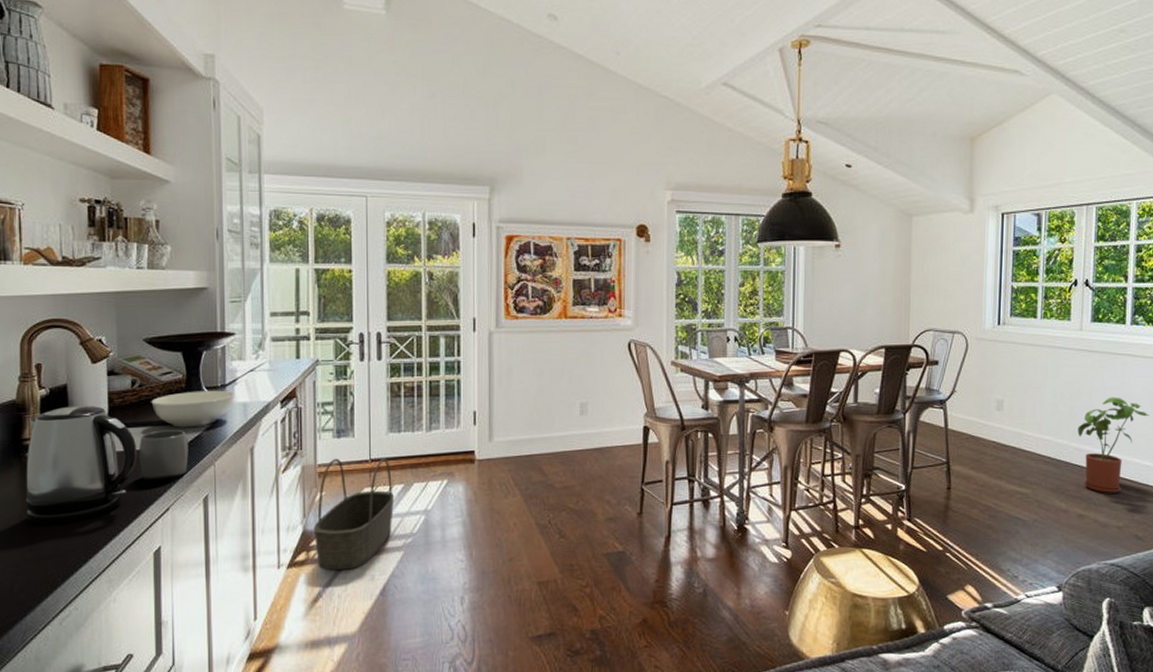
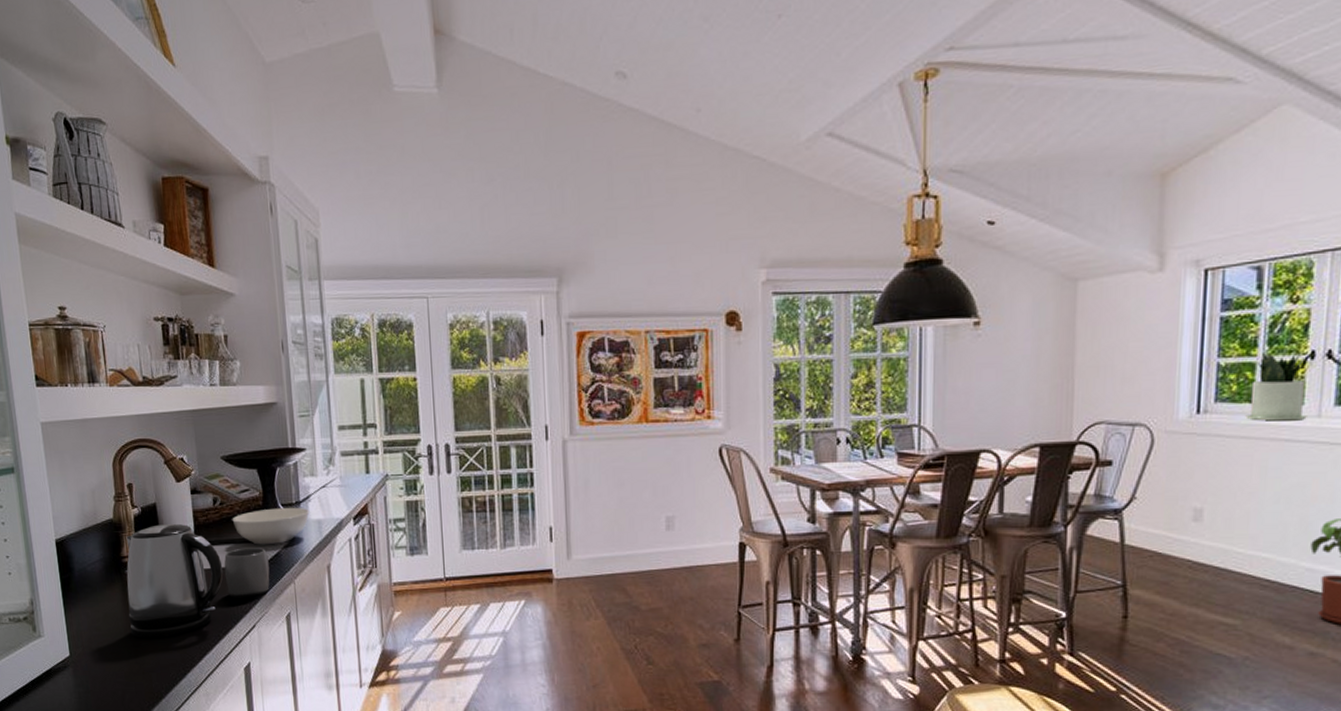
basket: present [313,458,395,571] -> none [392,576,471,692]
planter: none [1031,280,1073,333] -> present [1245,352,1307,422]

